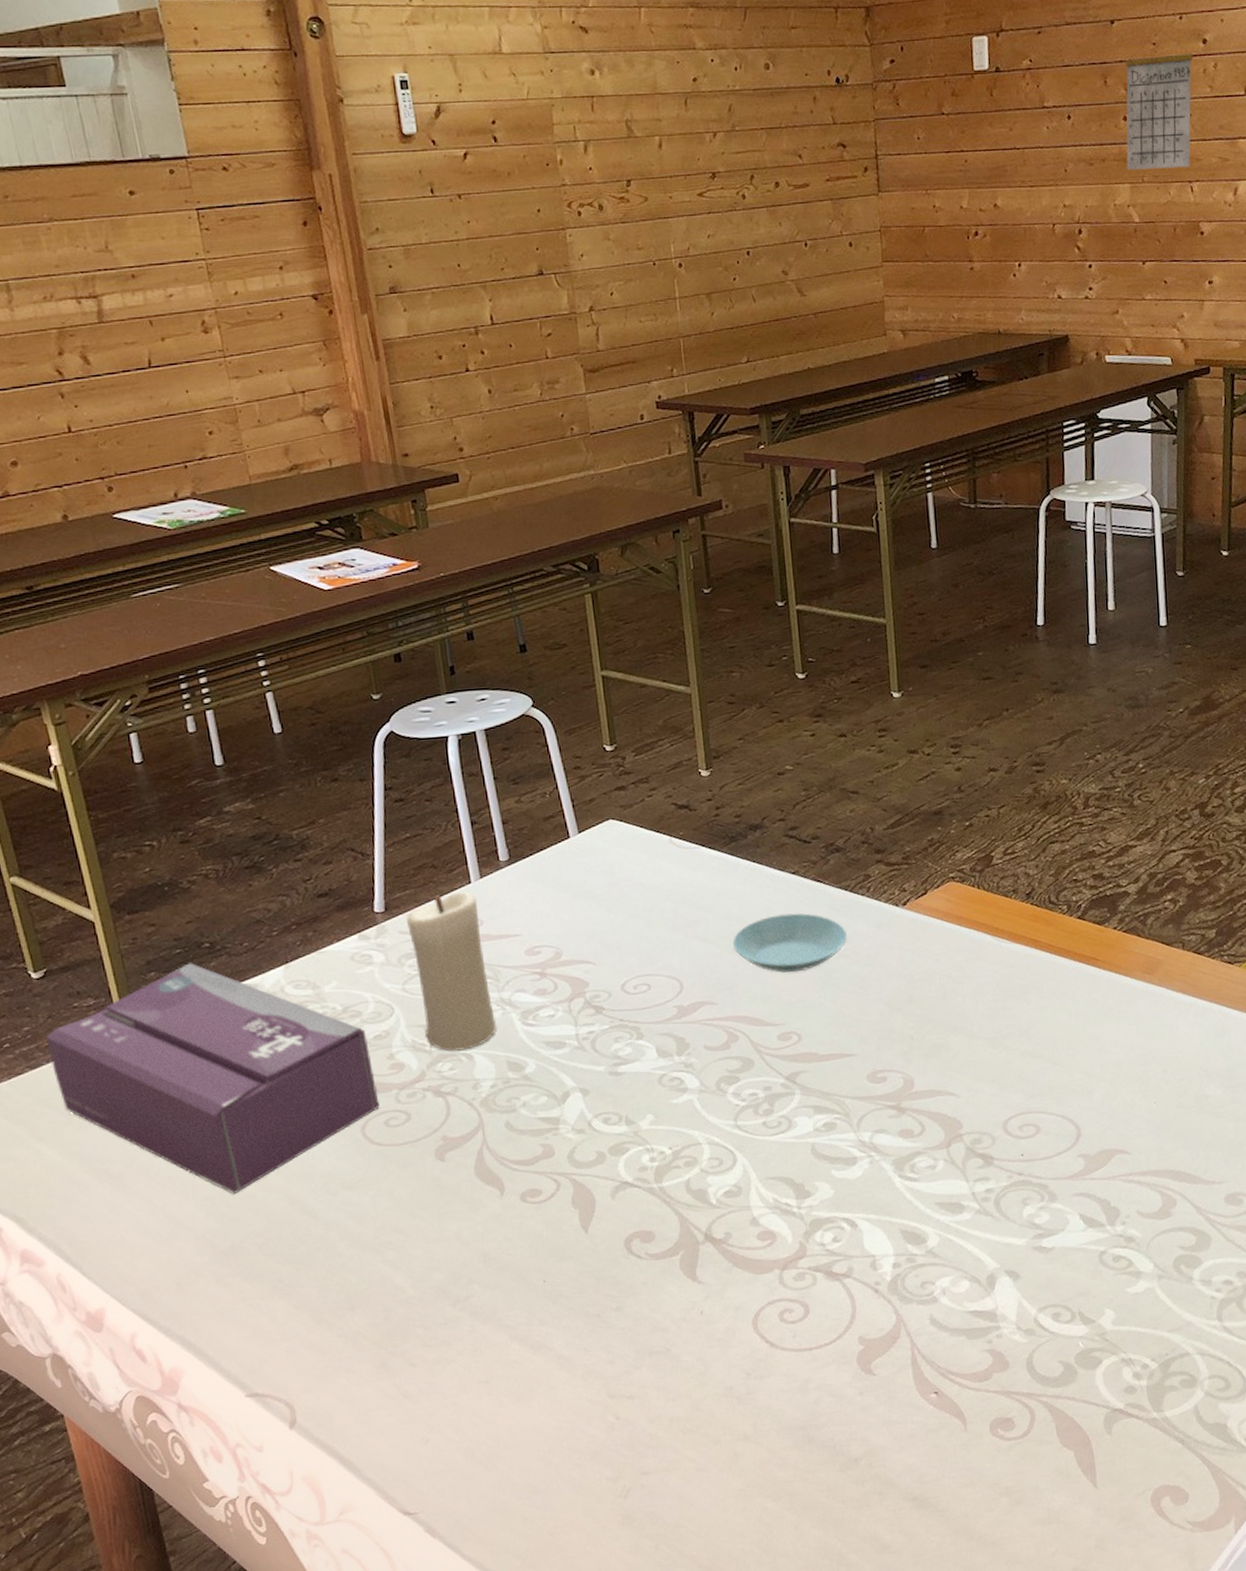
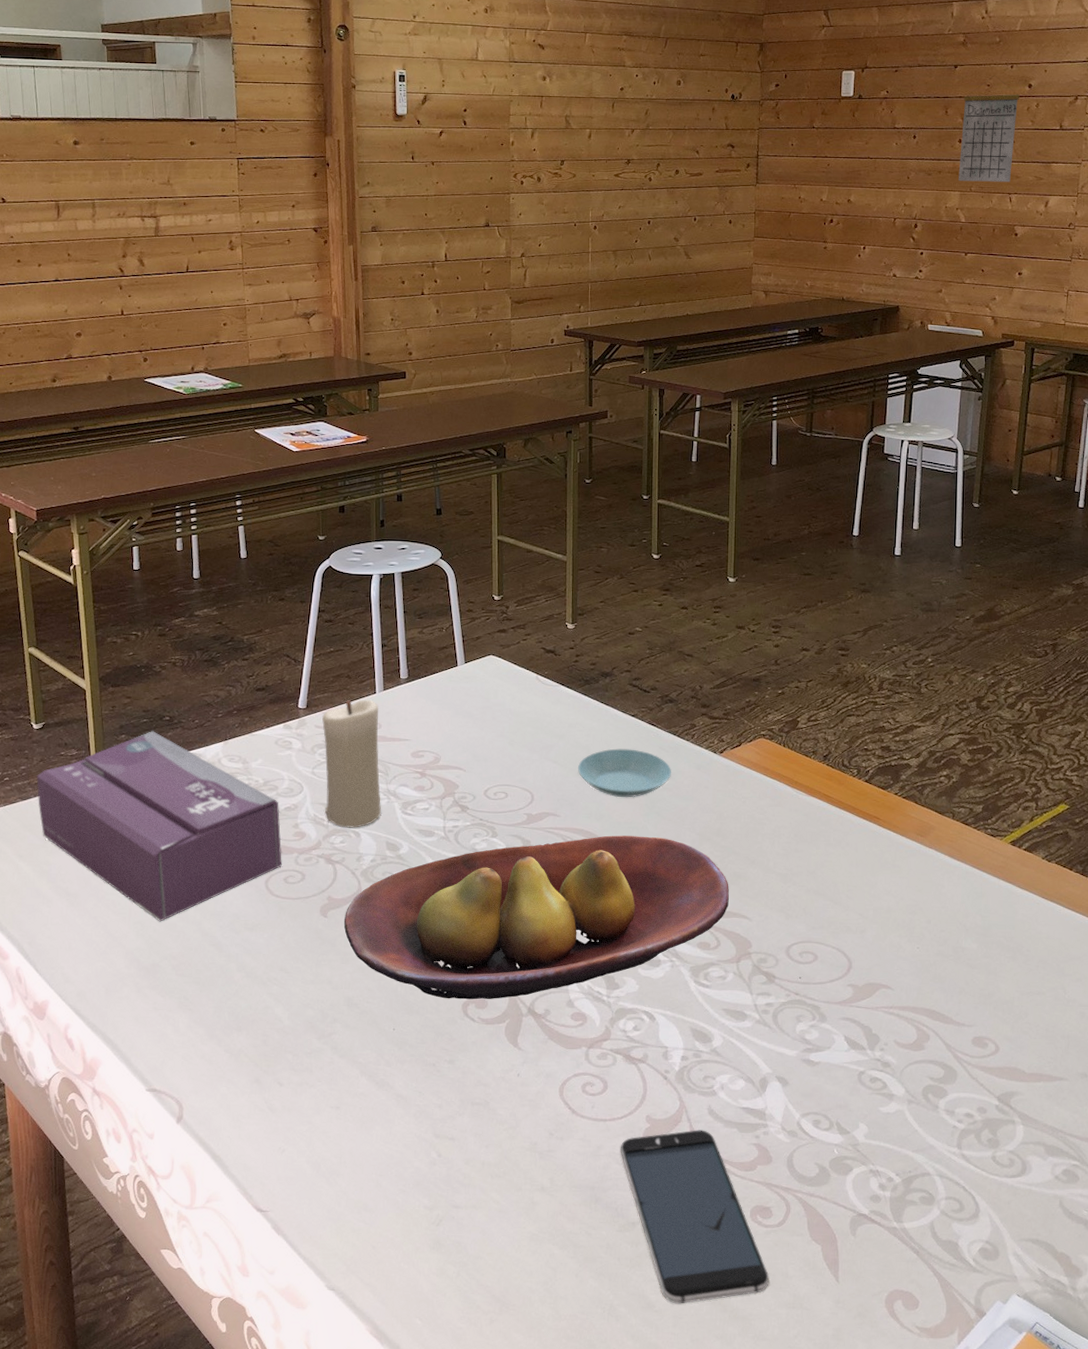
fruit bowl: none [466,1013,931,1237] -> present [343,835,729,1000]
smartphone: none [831,1343,1019,1541] -> present [620,1130,770,1304]

